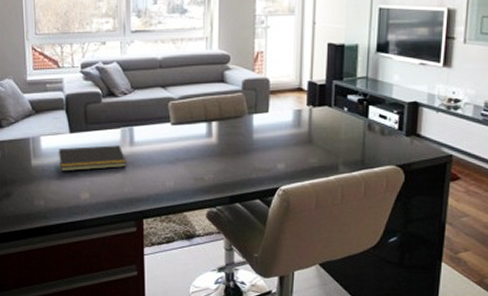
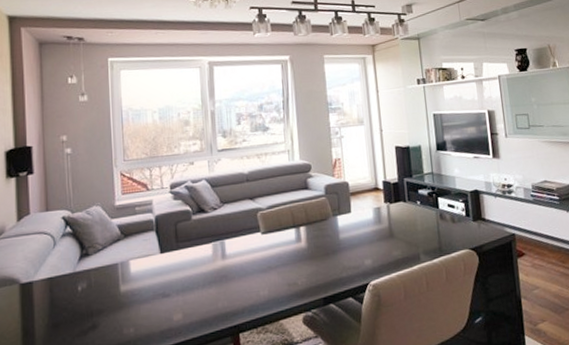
notepad: present [58,145,127,172] -> none [148,260,220,295]

